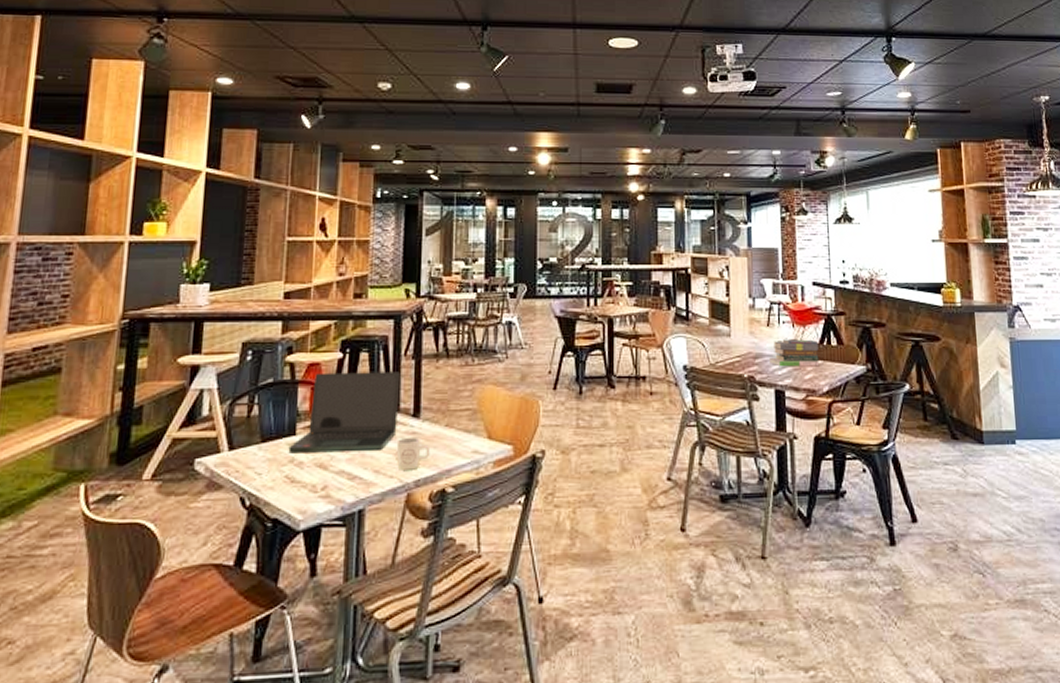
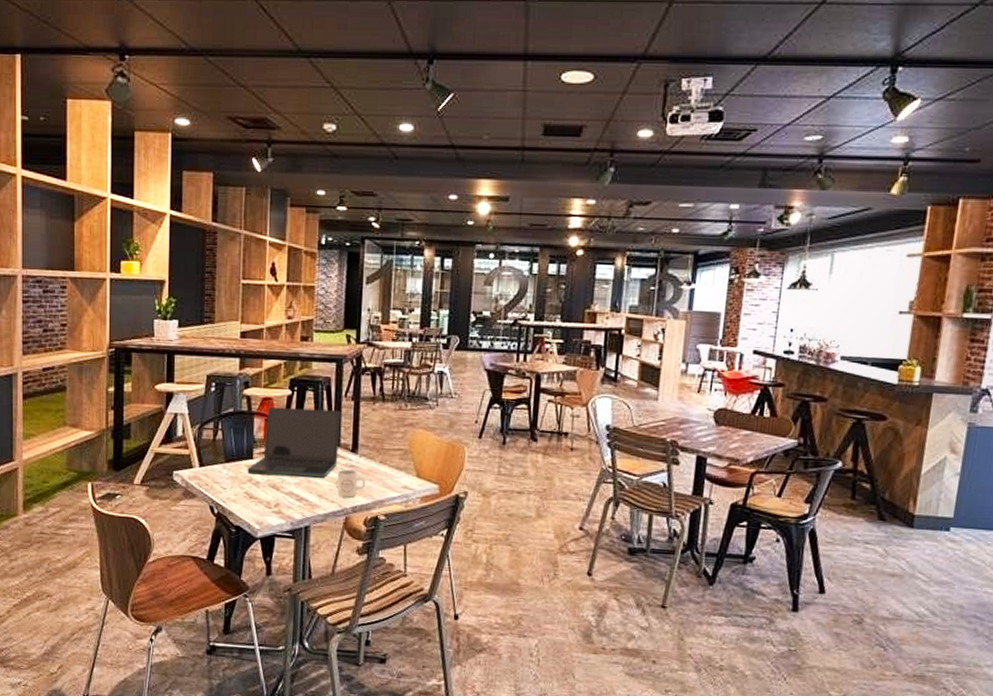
books: present [770,339,820,367] -> none [695,407,750,437]

